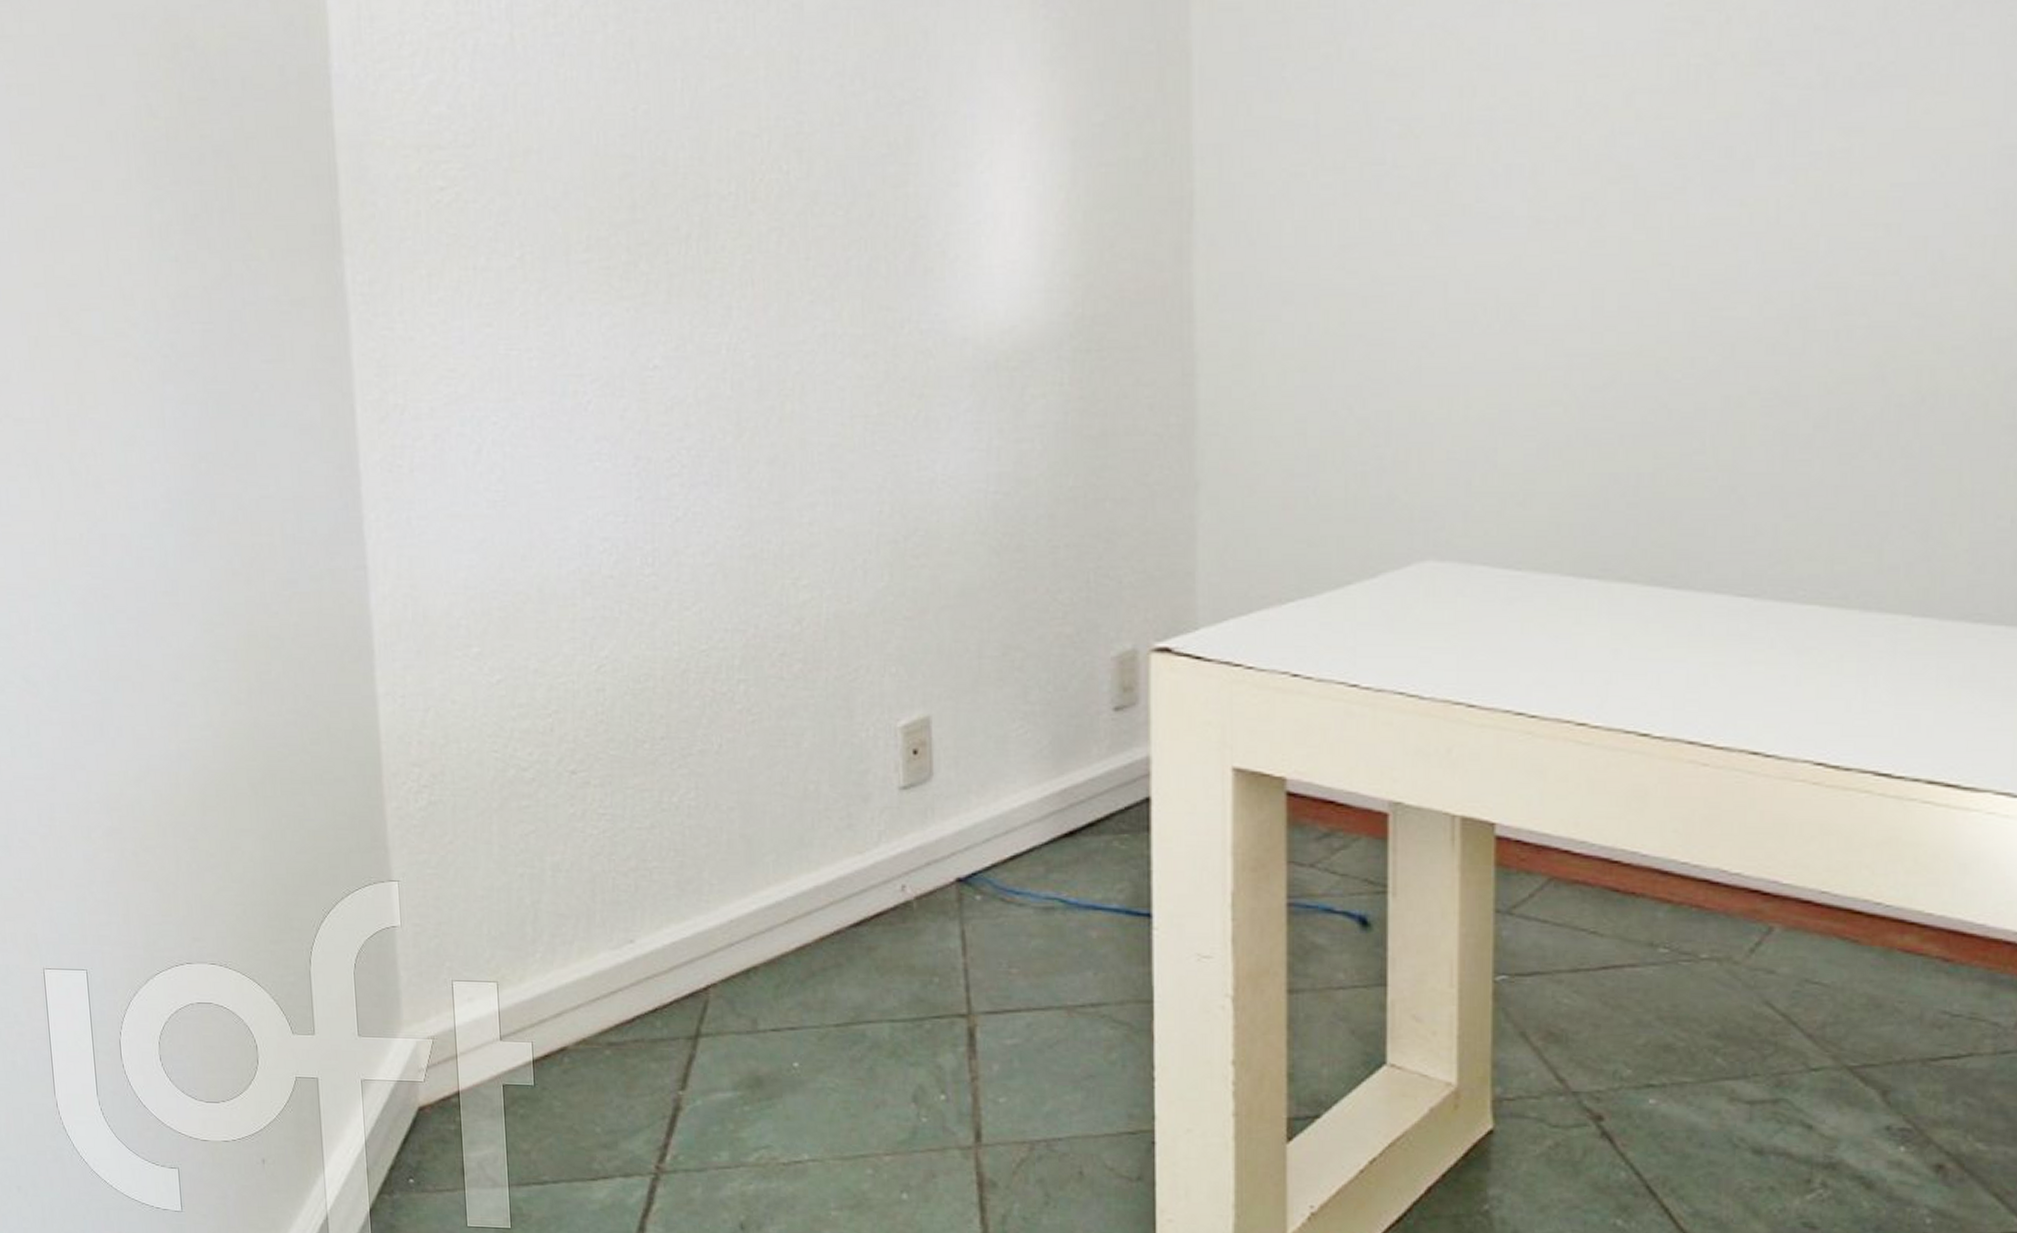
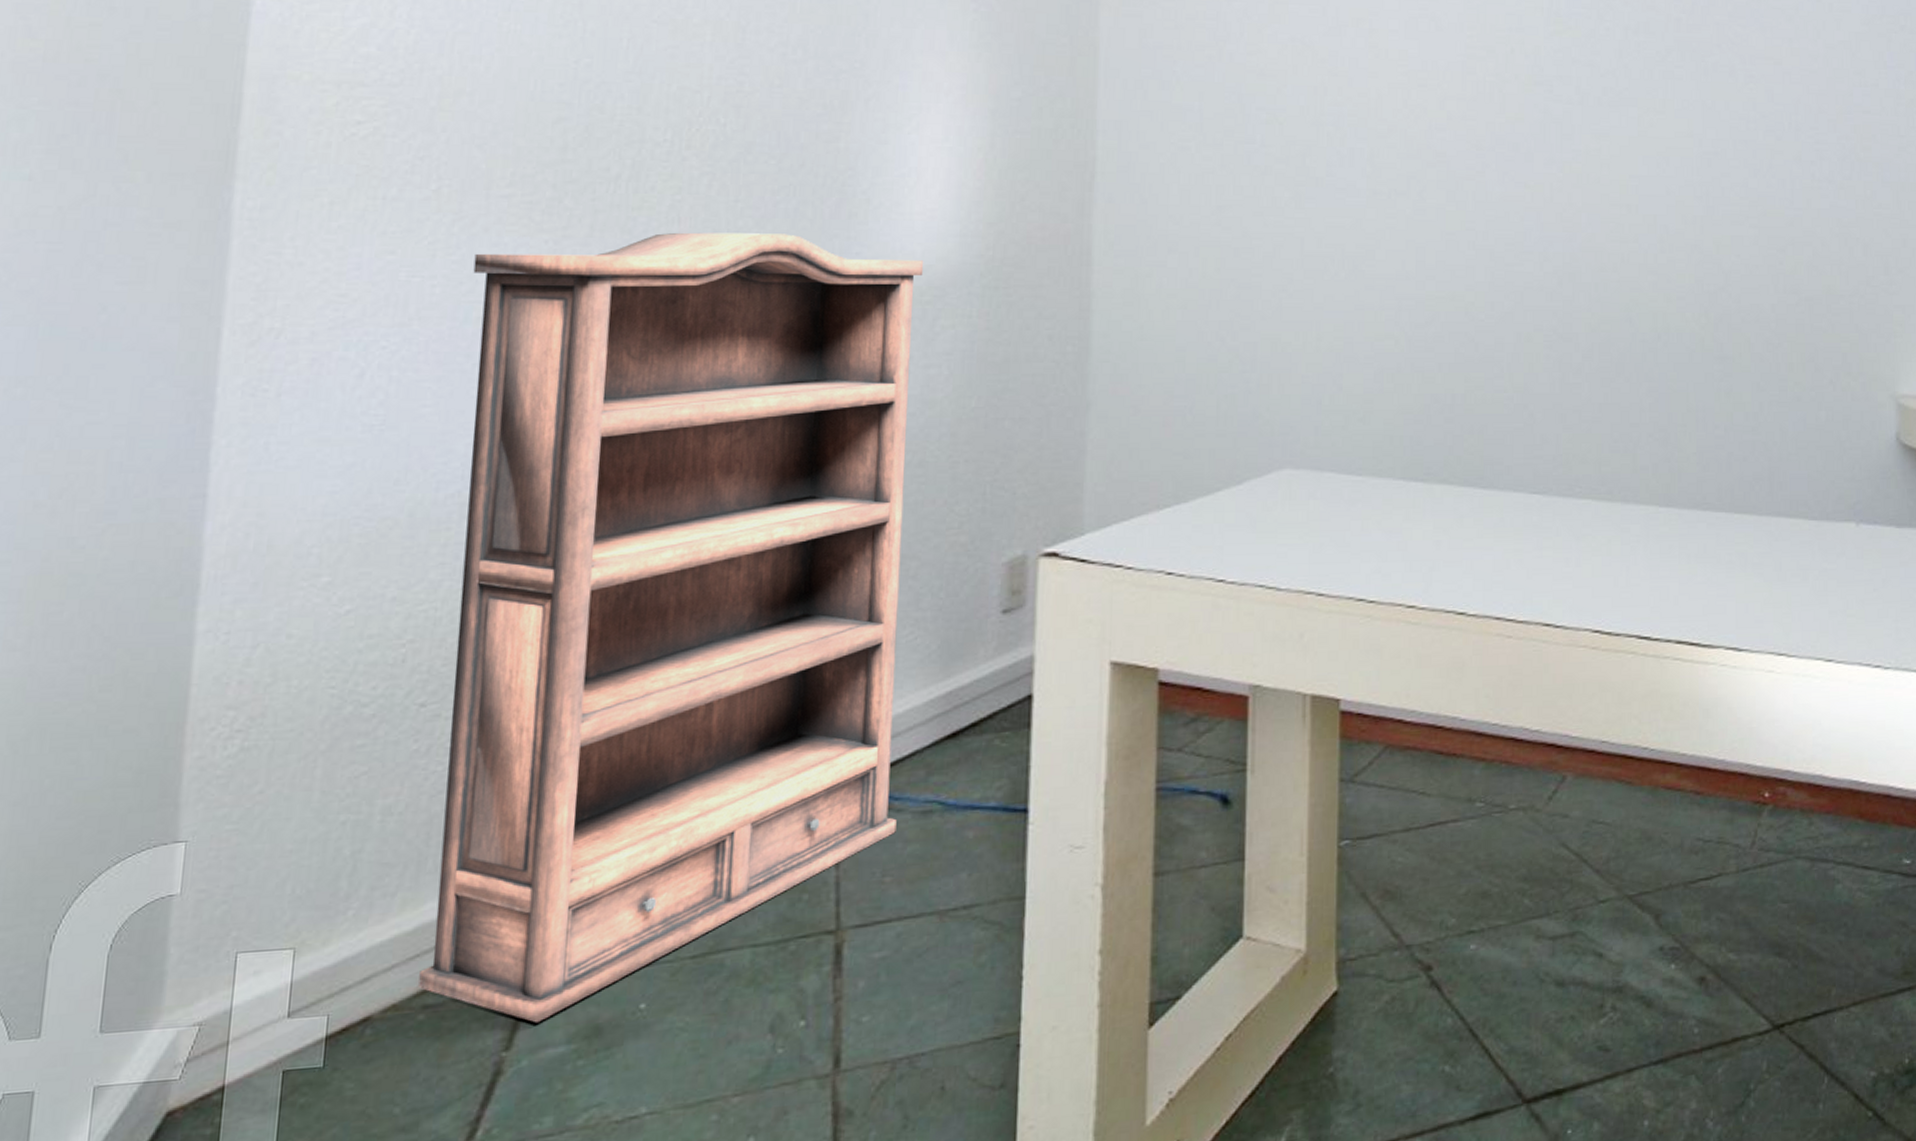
bookshelf: none [563,294,1019,1069] -> present [418,232,924,1023]

